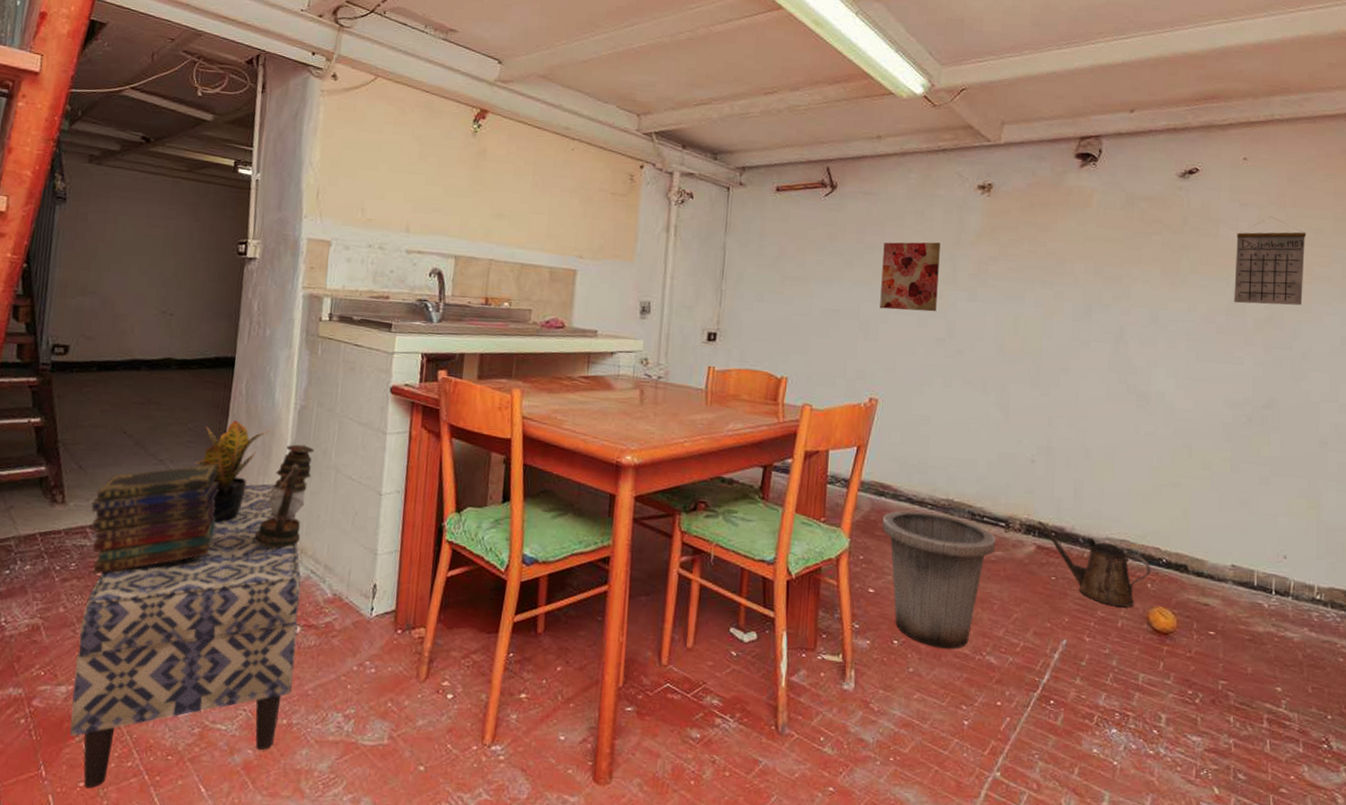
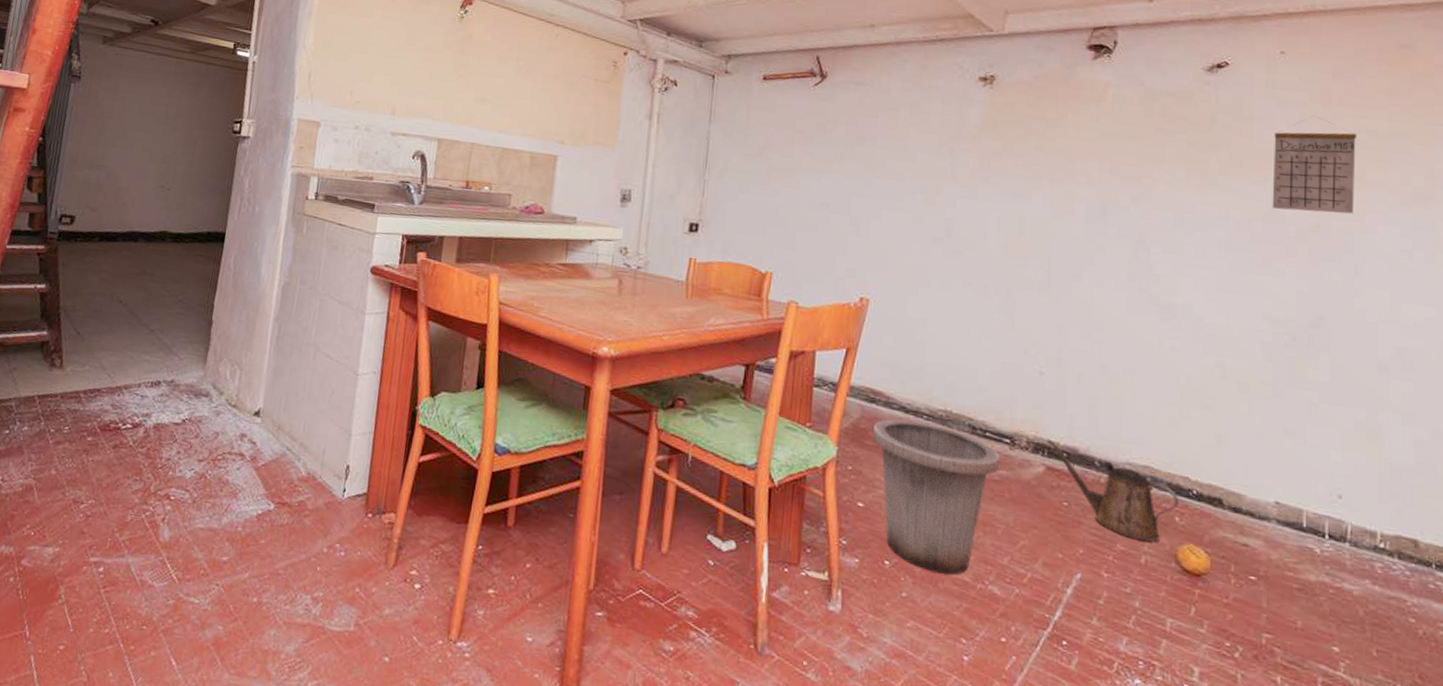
bench: present [69,483,301,789] -> none [53,358,277,653]
book stack: present [91,464,220,574] -> none [84,336,205,439]
potted plant: present [195,420,270,523] -> none [183,293,255,395]
lantern: present [254,444,314,547] -> none [234,320,295,422]
wall art: present [880,242,940,312] -> none [872,134,938,209]

